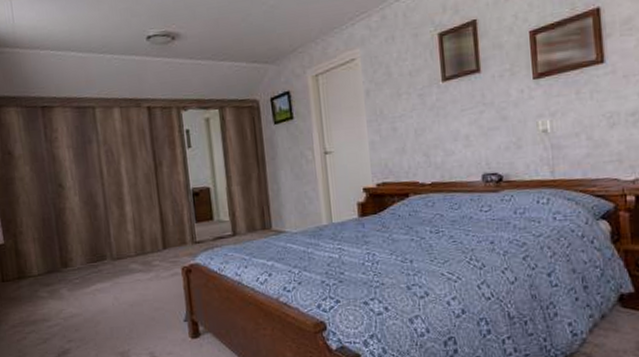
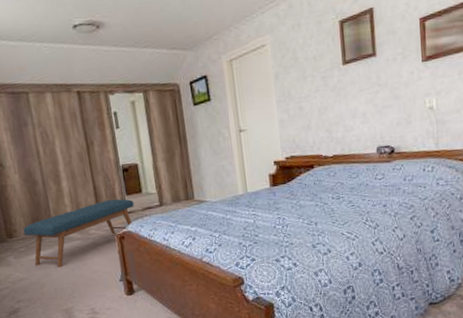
bench: none [80,226,204,304] -> present [23,199,134,268]

